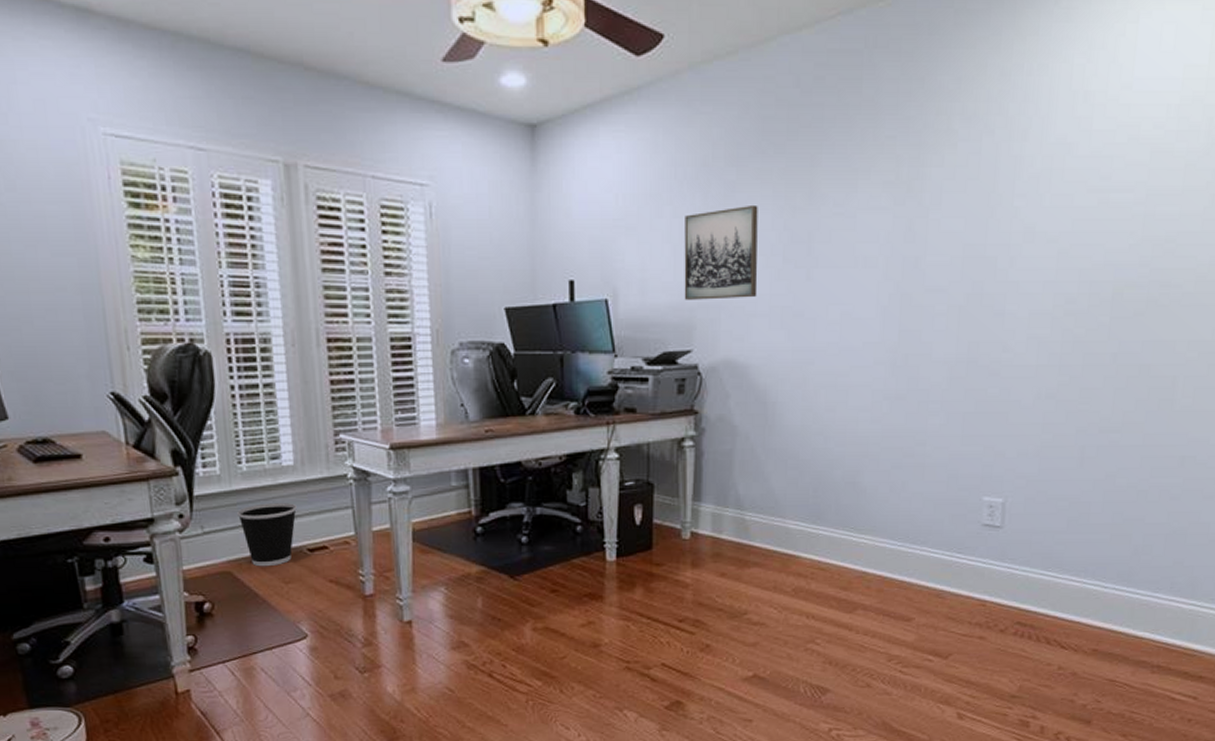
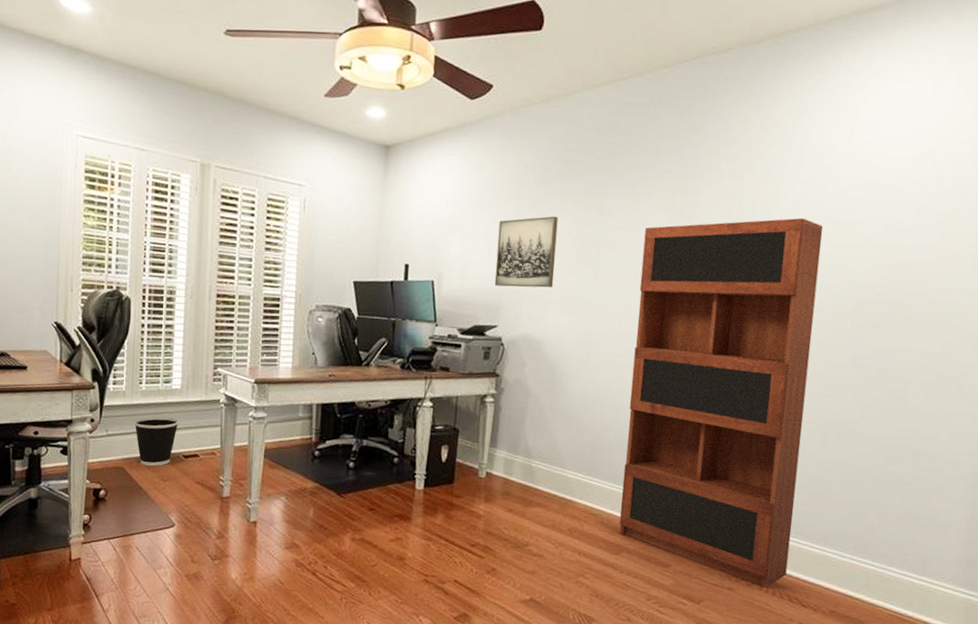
bookcase: none [852,187,1077,633] -> present [619,217,824,589]

